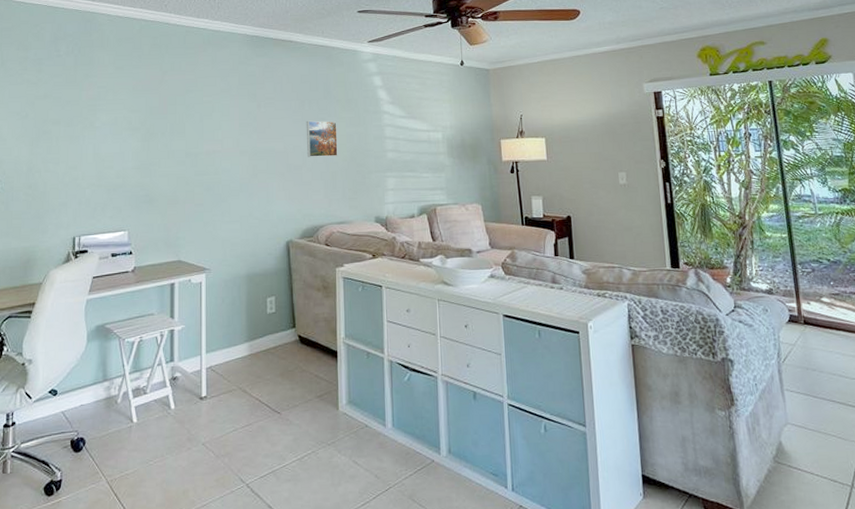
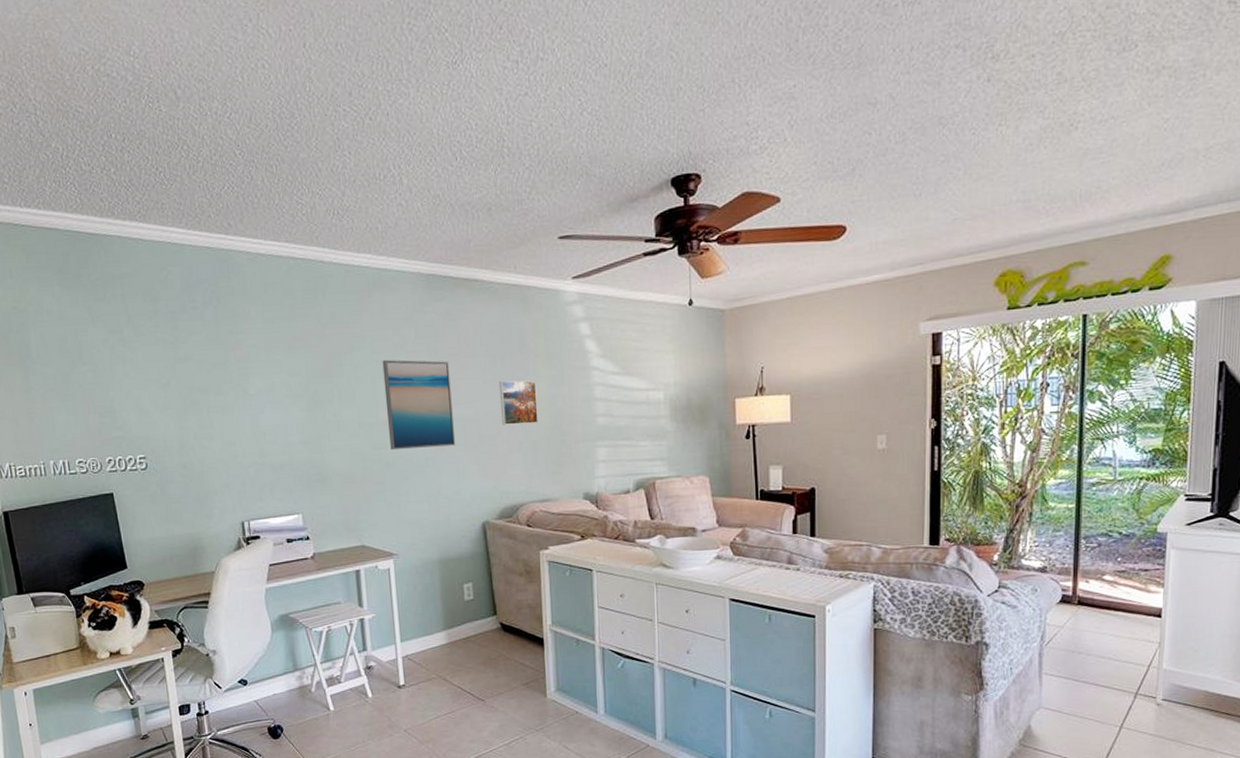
wall art: none [210,101,266,177] -> present [382,359,455,451]

